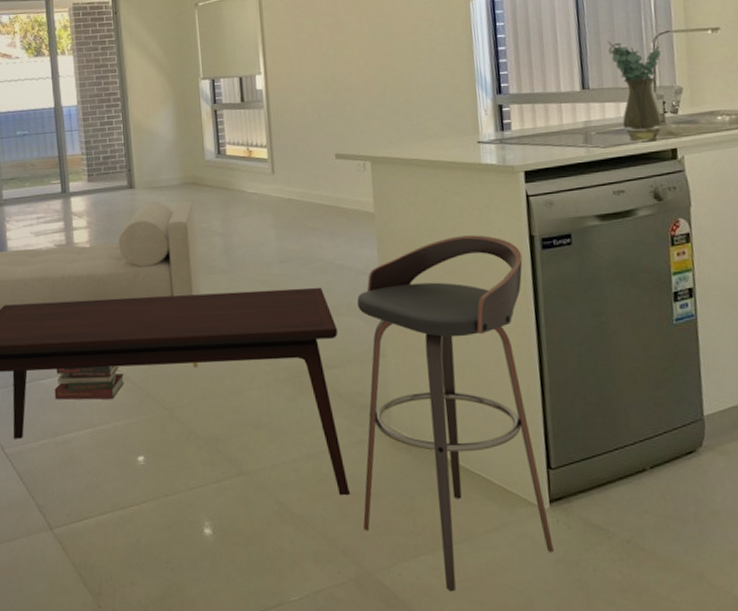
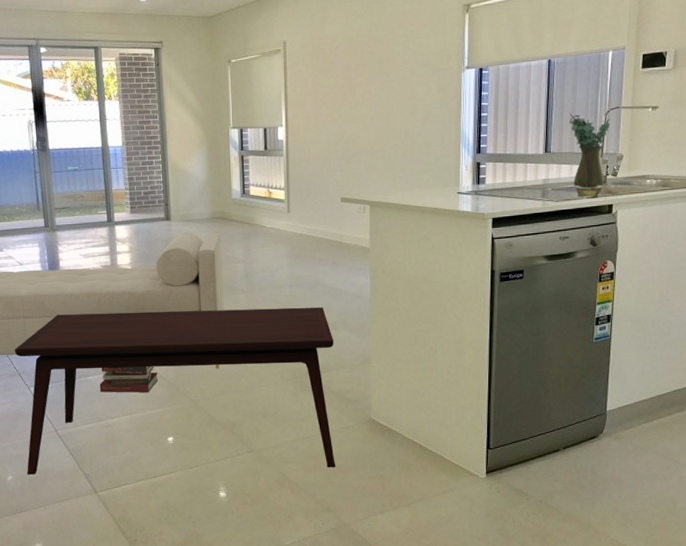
bar stool: present [356,235,554,592] -> none [344,268,486,538]

